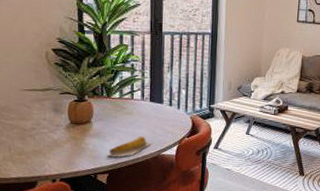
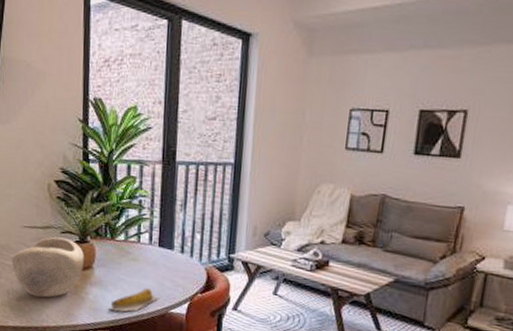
decorative bowl: none [12,97,84,150] -> present [11,236,85,298]

